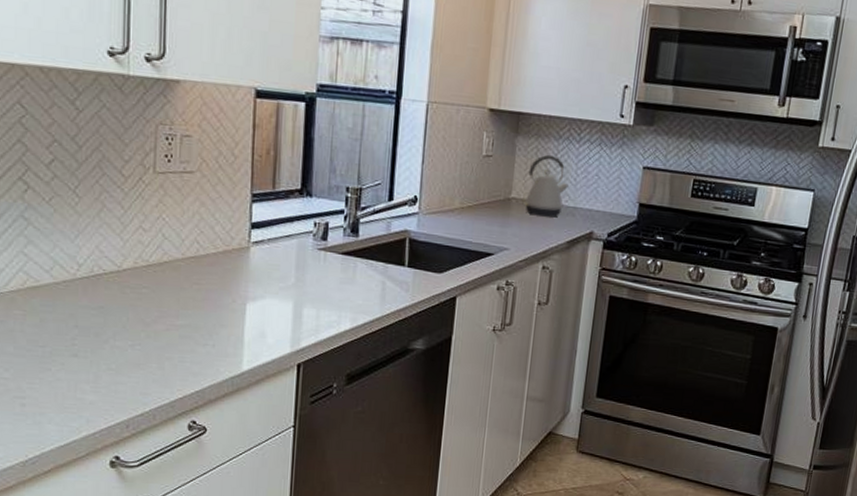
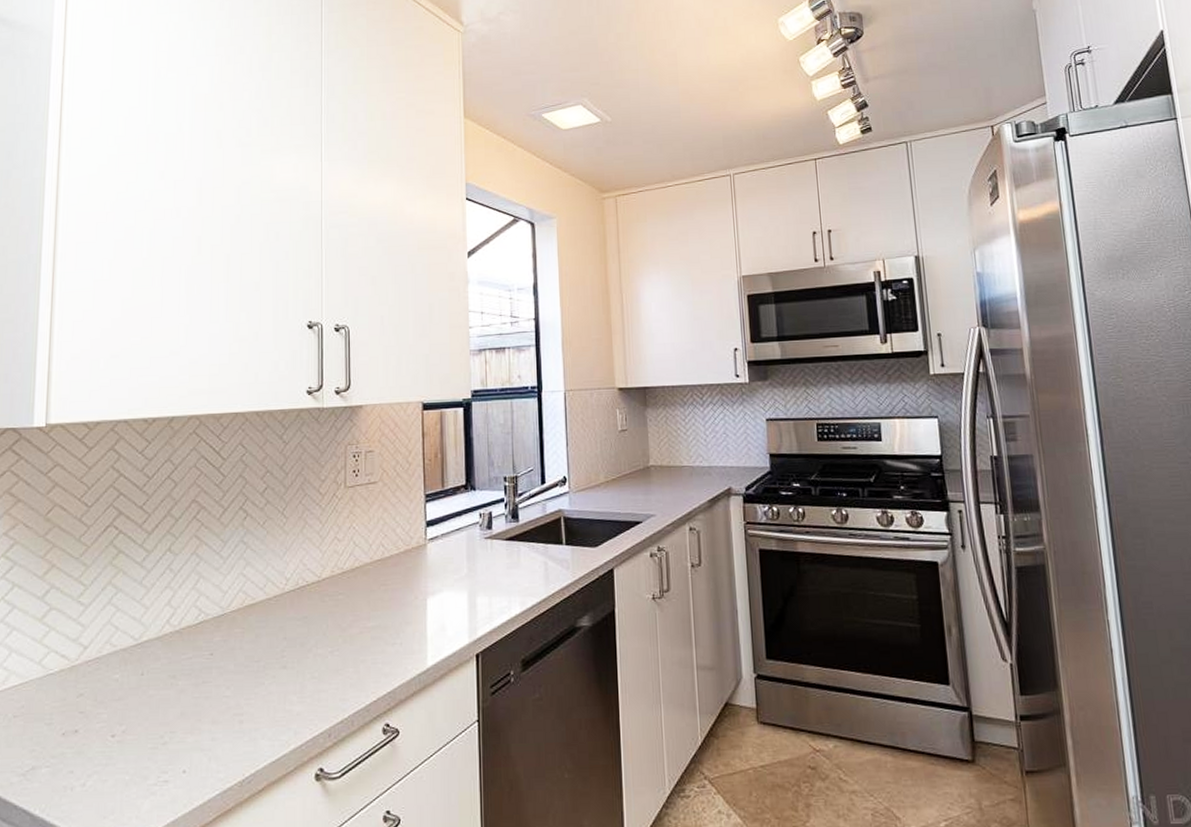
kettle: present [522,154,569,218] -> none [661,421,700,480]

